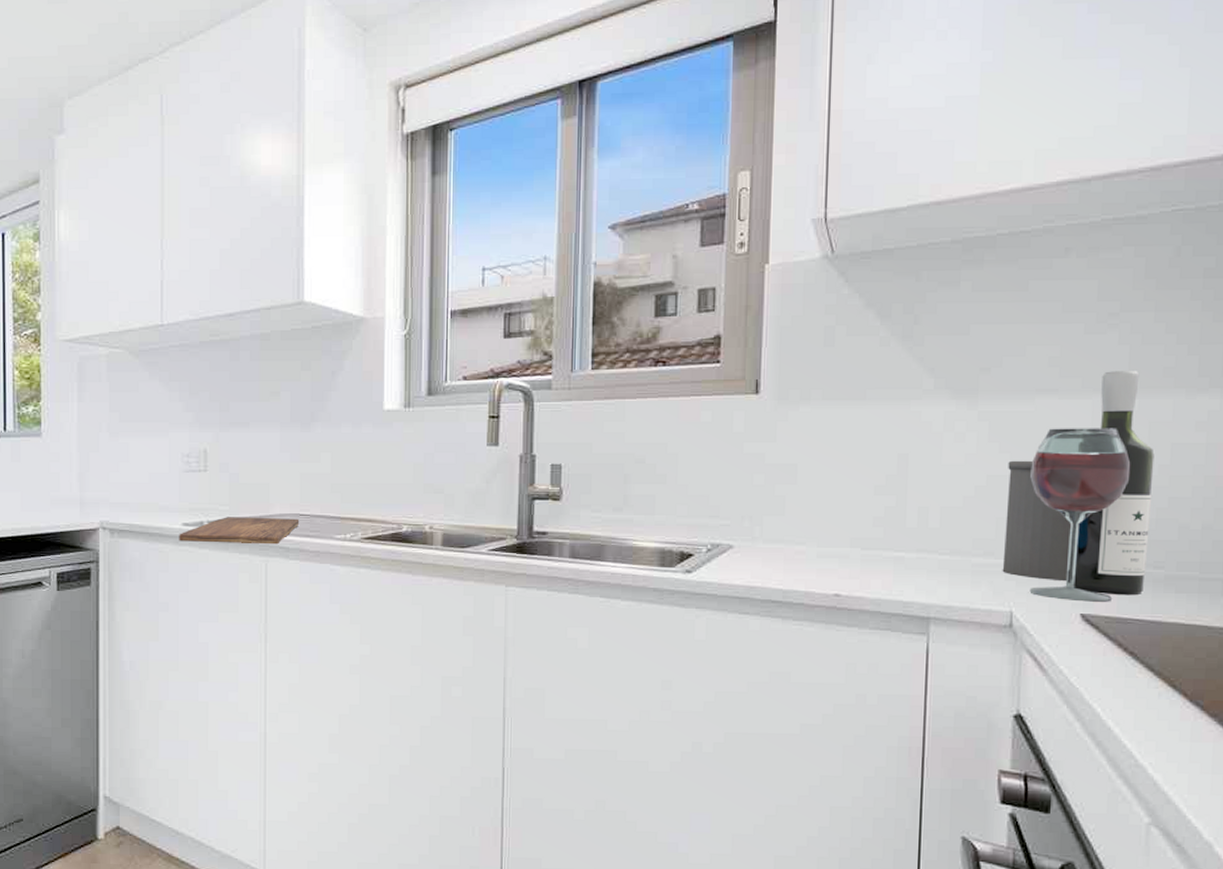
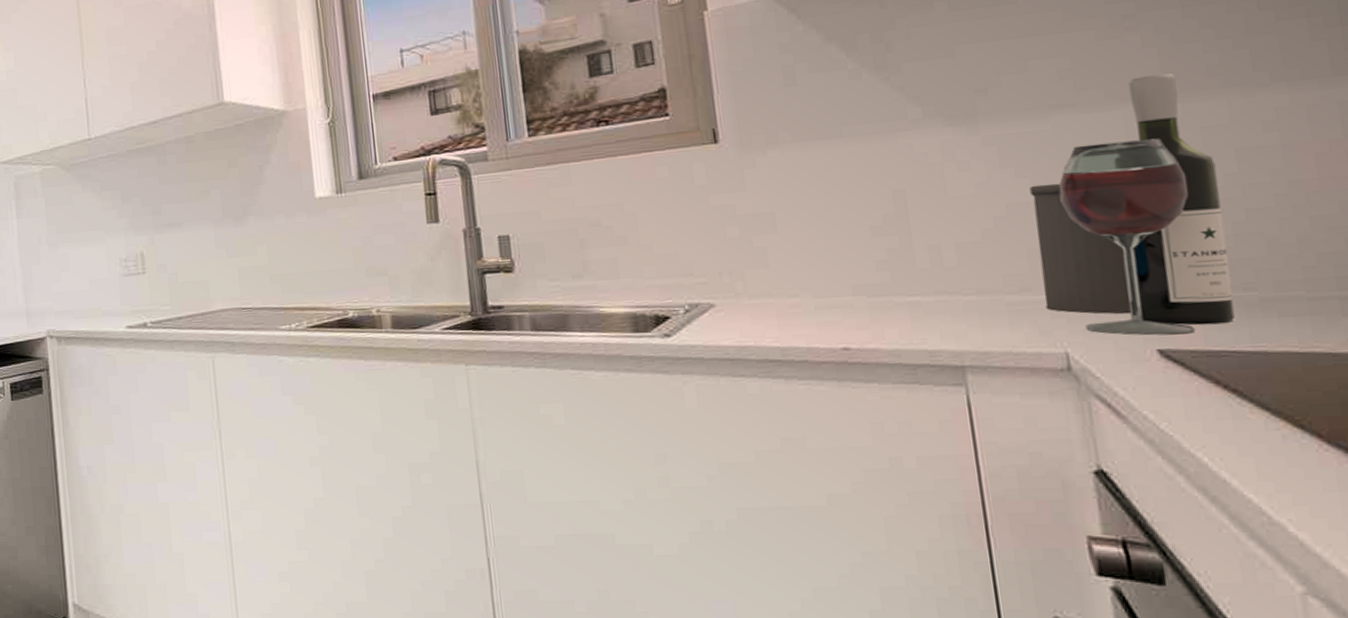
cutting board: present [179,517,300,545] -> none [124,312,243,344]

